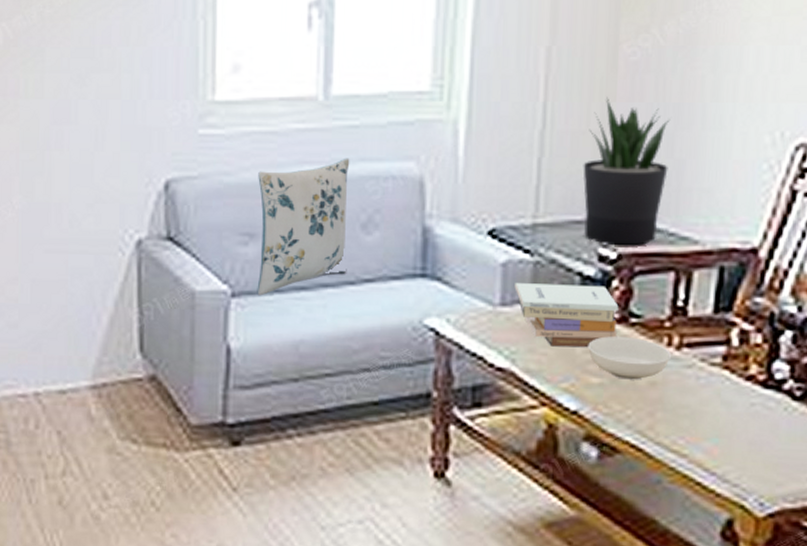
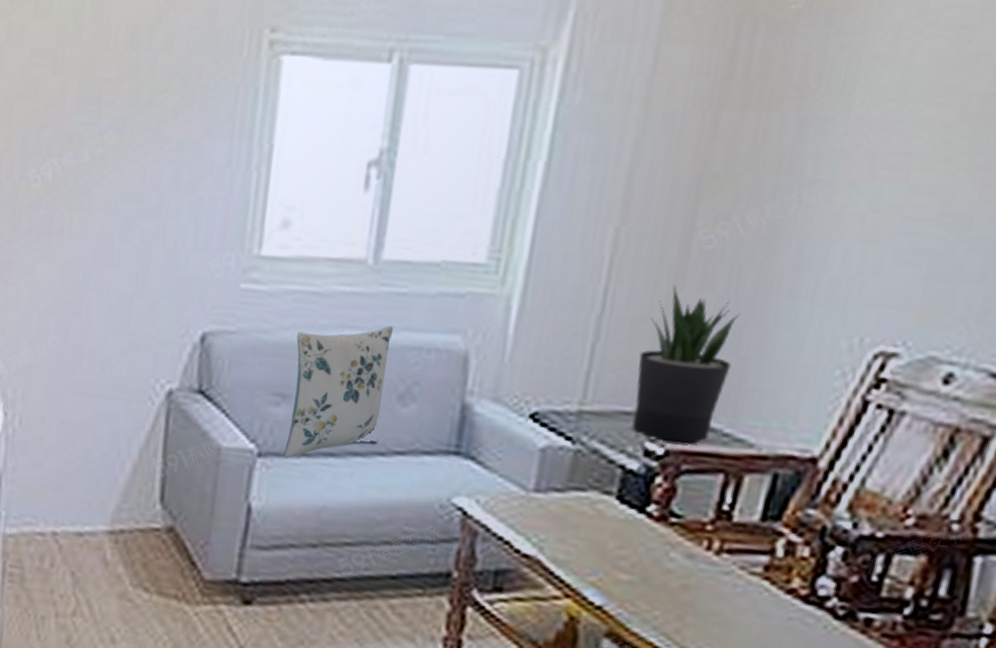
books: present [514,283,619,347] -> none [551,470,660,542]
bowl: present [588,336,671,380] -> none [621,533,709,582]

